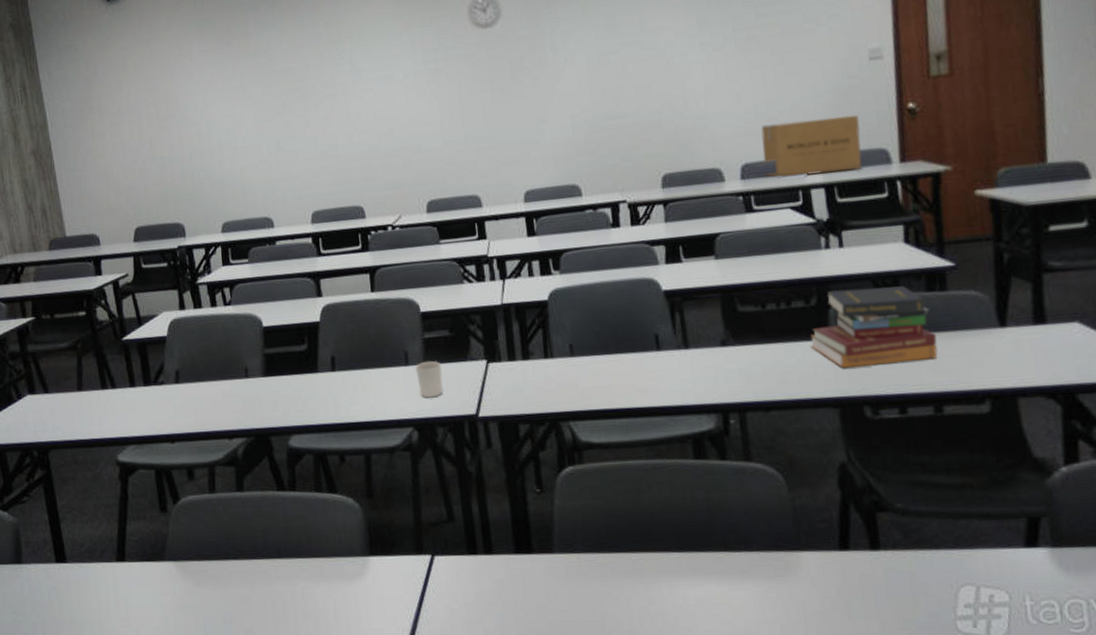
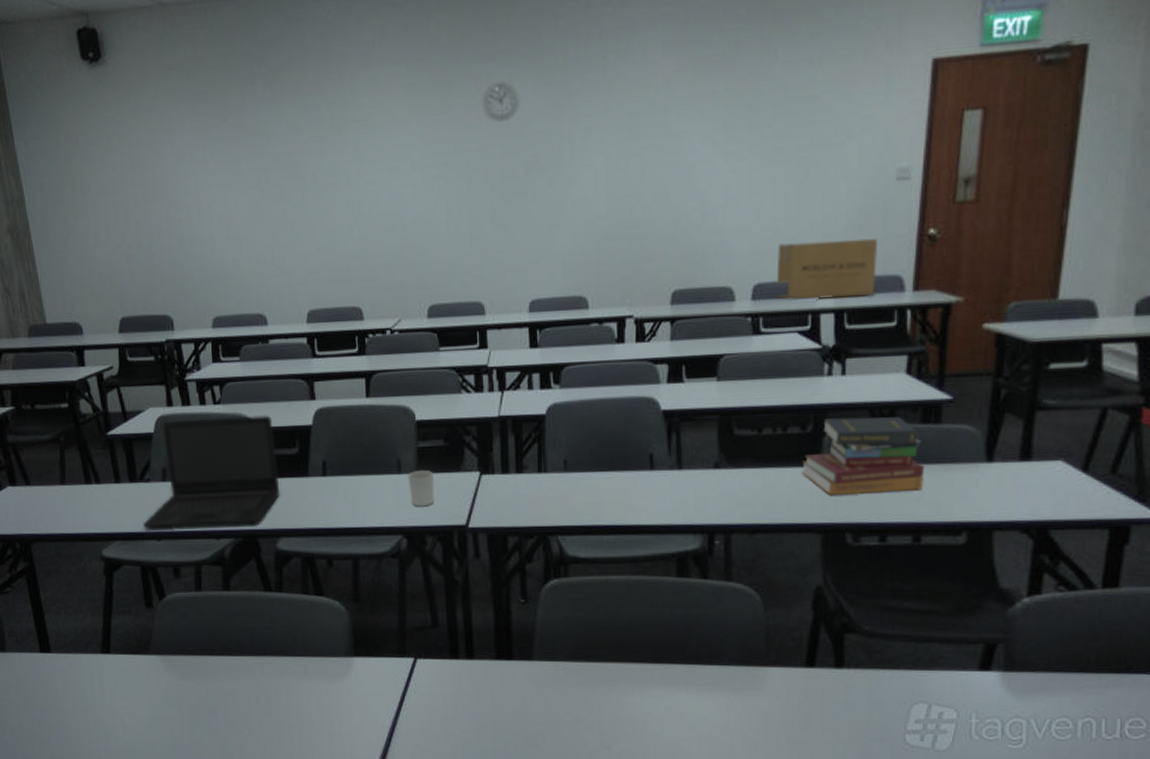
laptop: none [157,314,291,432] -> present [143,415,281,530]

